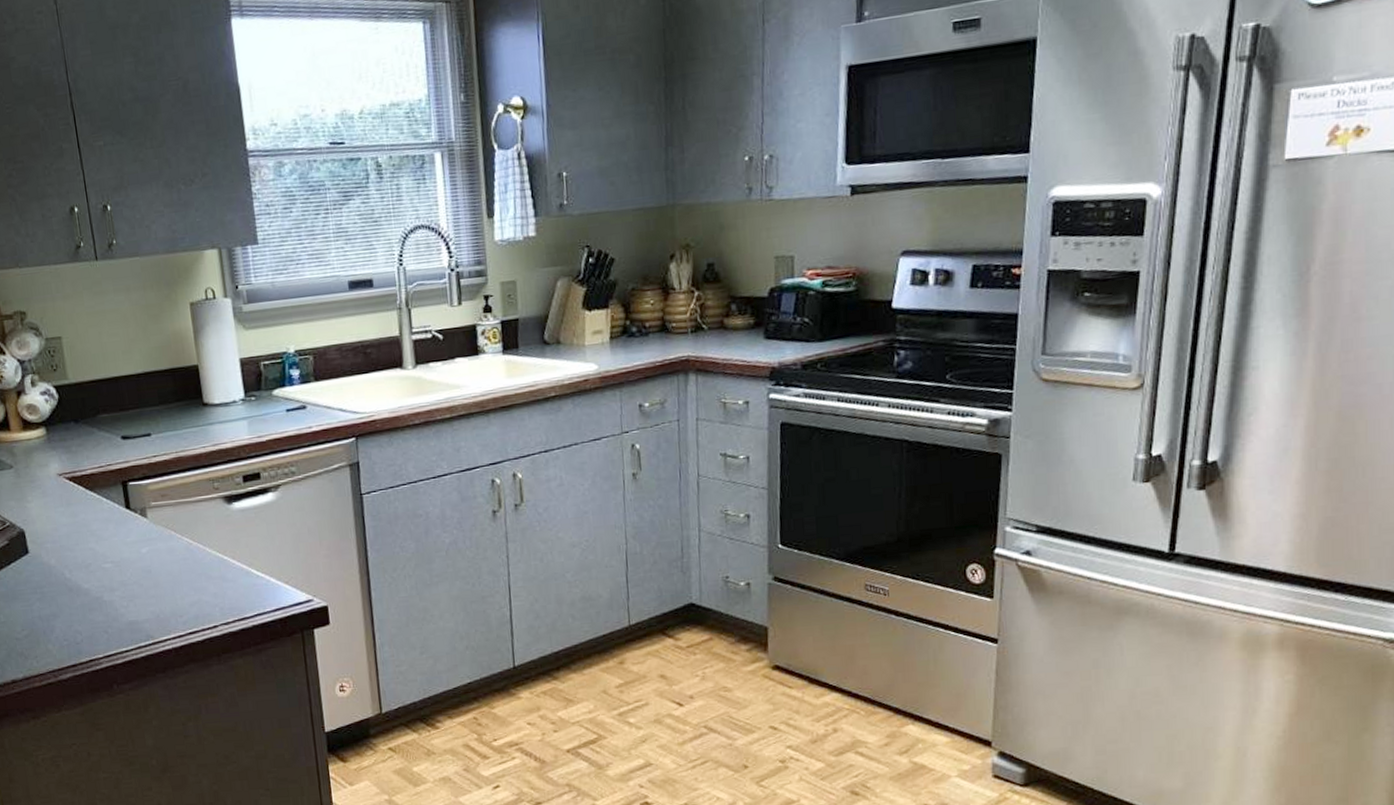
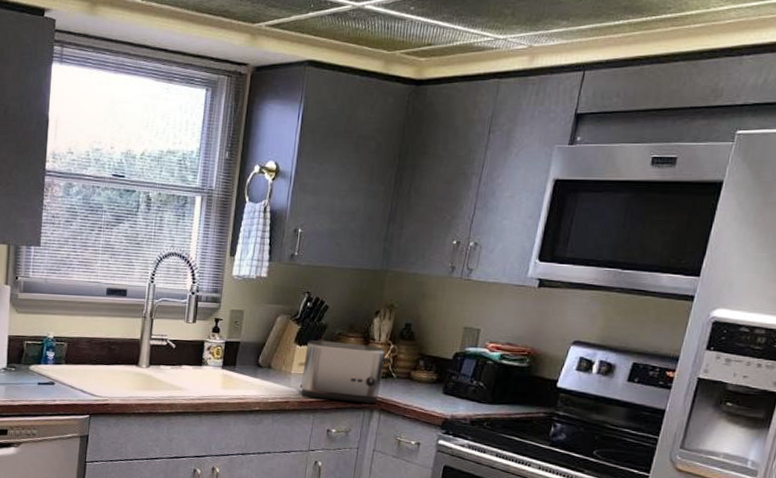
toaster: none [597,296,697,371] -> present [300,340,390,404]

